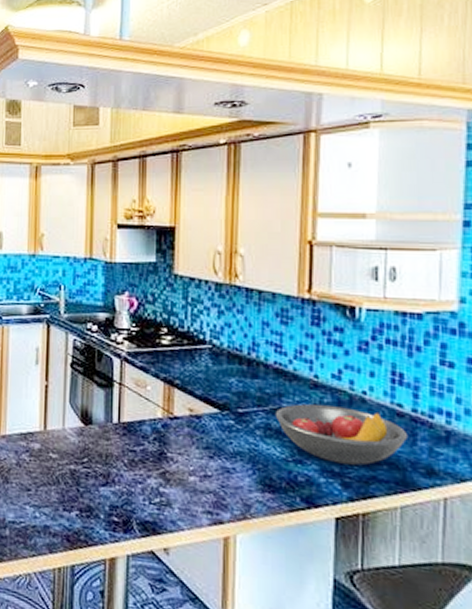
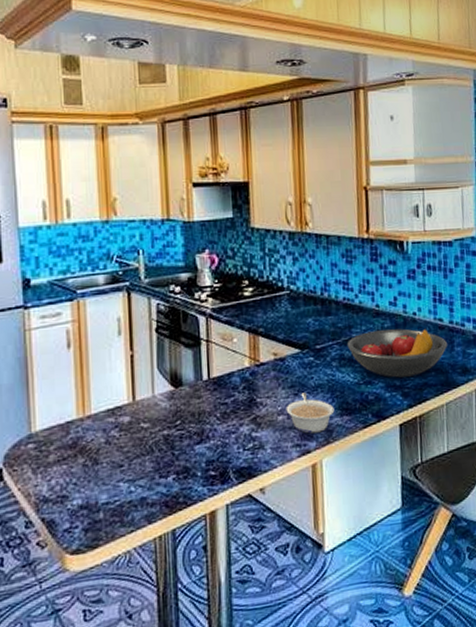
legume: none [198,457,255,505] -> present [286,392,335,434]

